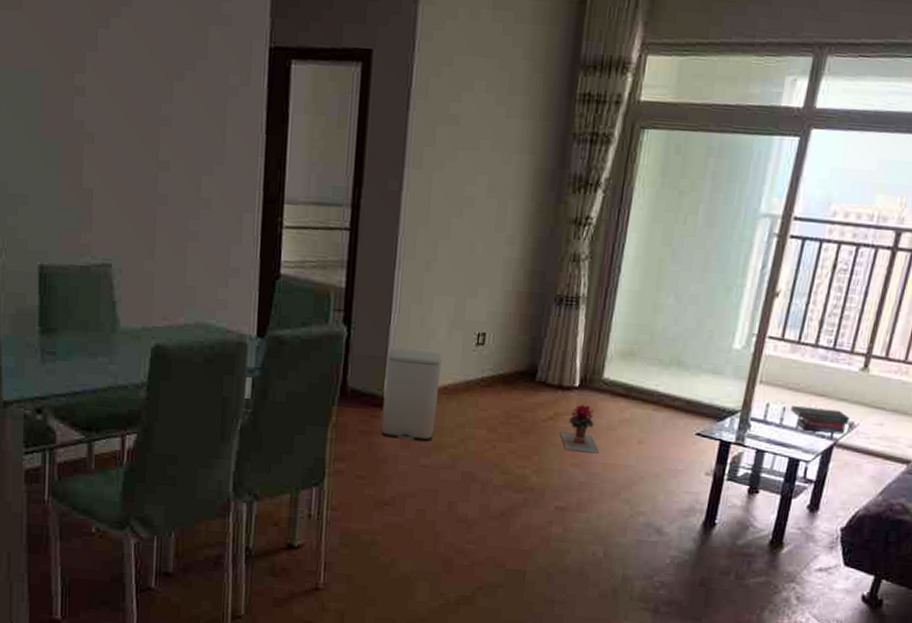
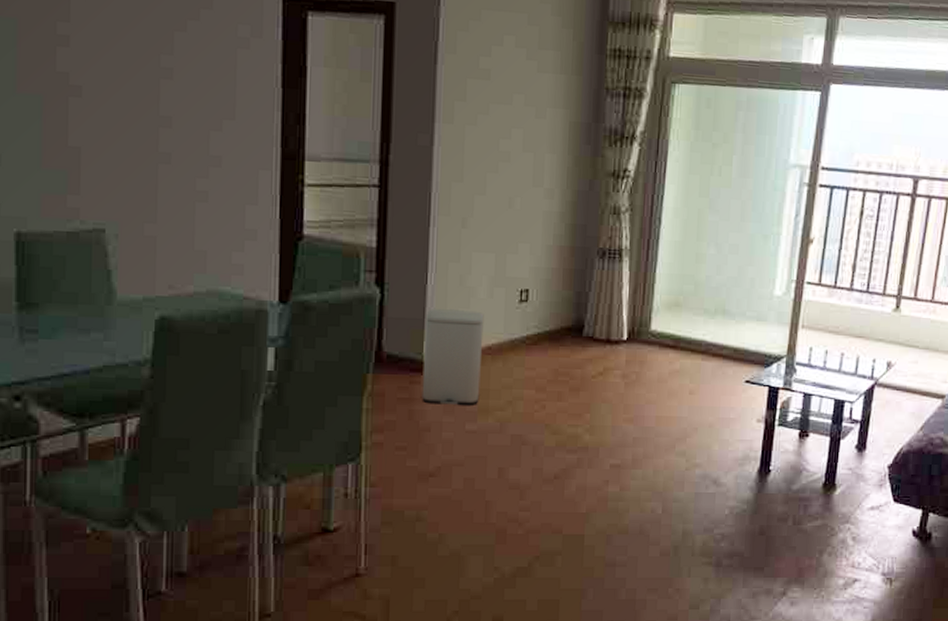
potted flower: present [559,404,599,454] -> none [610,357,651,407]
books: present [791,406,850,435] -> none [833,349,887,374]

